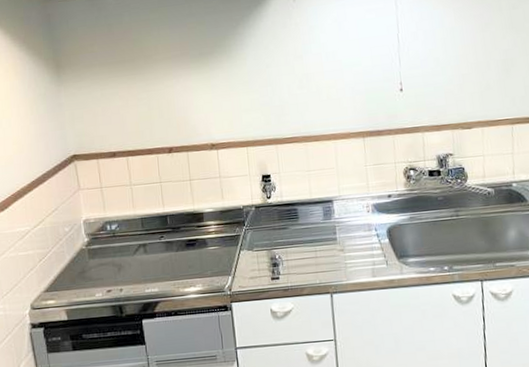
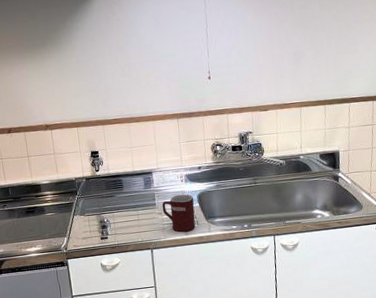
mug: none [344,227,385,273] -> present [161,194,196,232]

